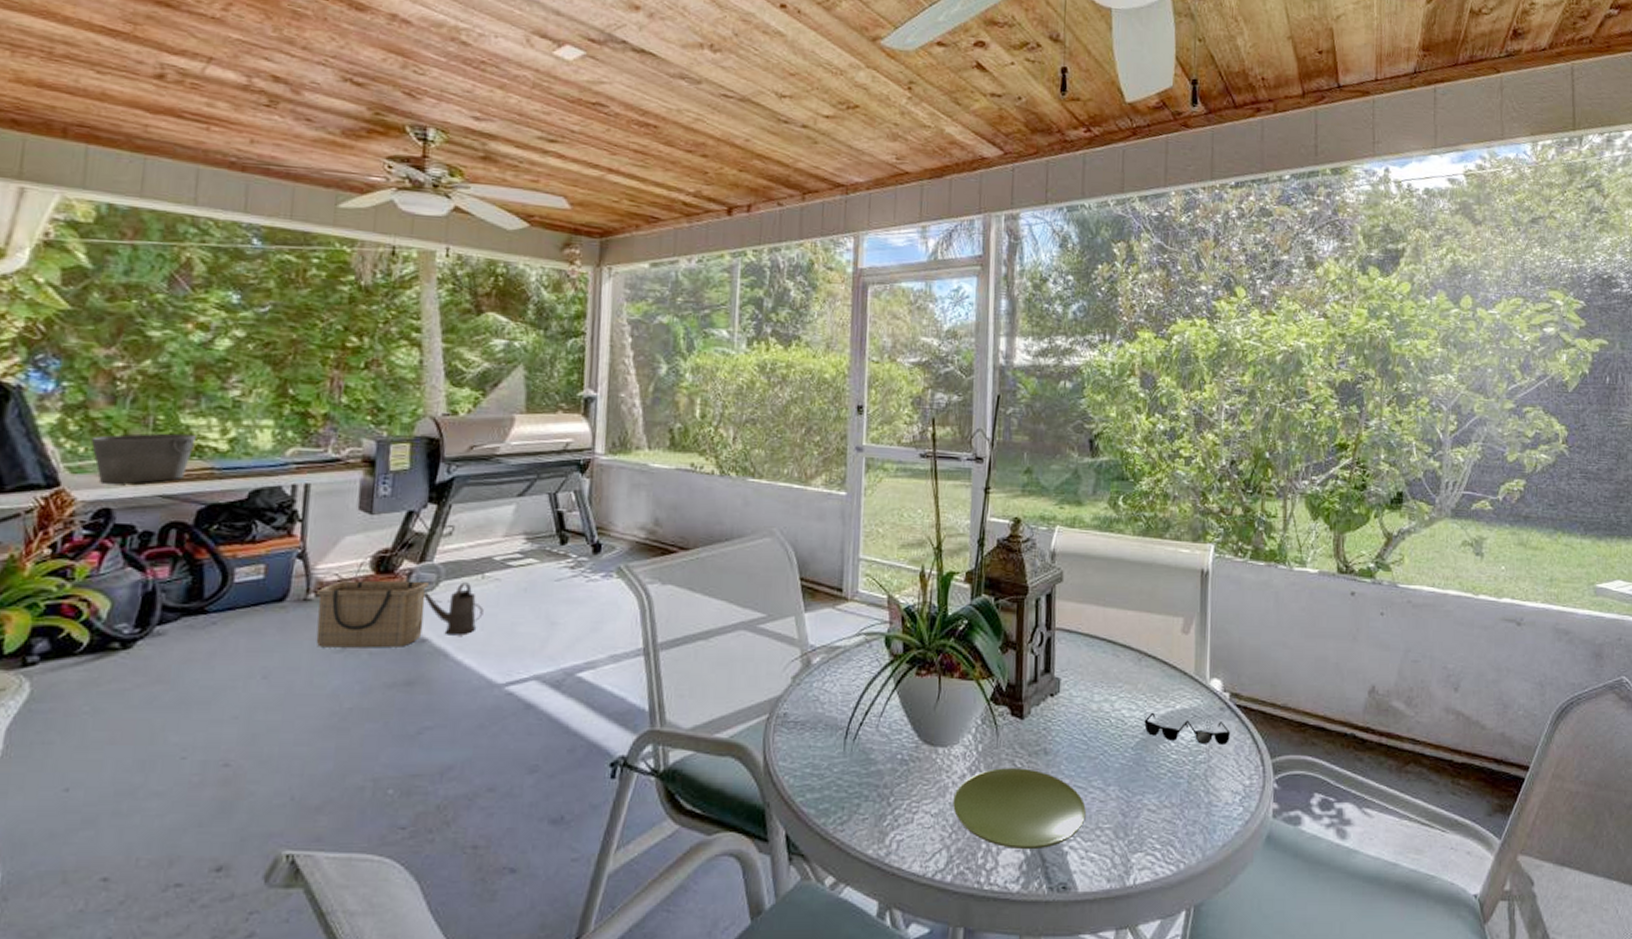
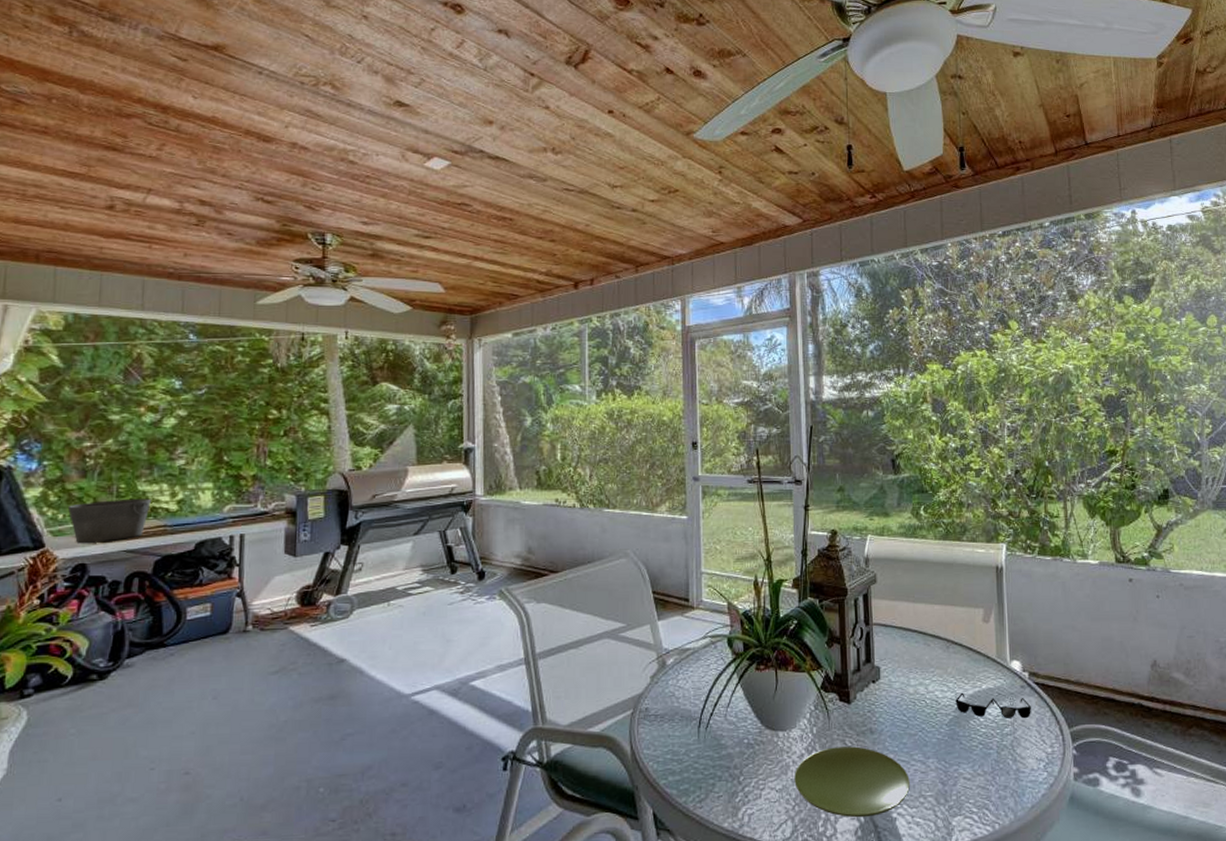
basket: present [315,580,429,648] -> none [253,610,344,671]
watering can: present [422,582,484,636] -> none [340,610,391,655]

